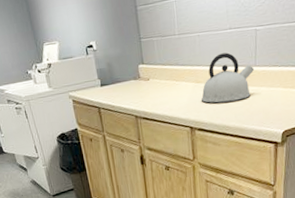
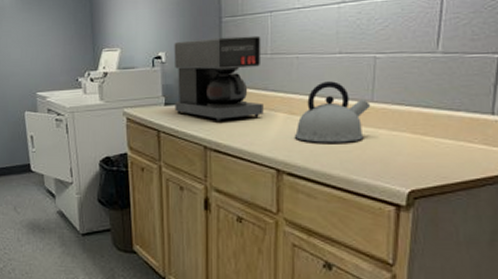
coffee maker: none [101,19,177,96] -> present [174,35,264,122]

